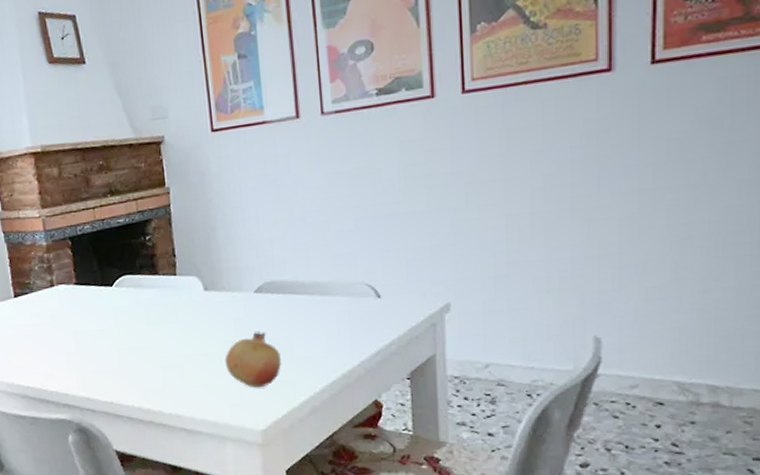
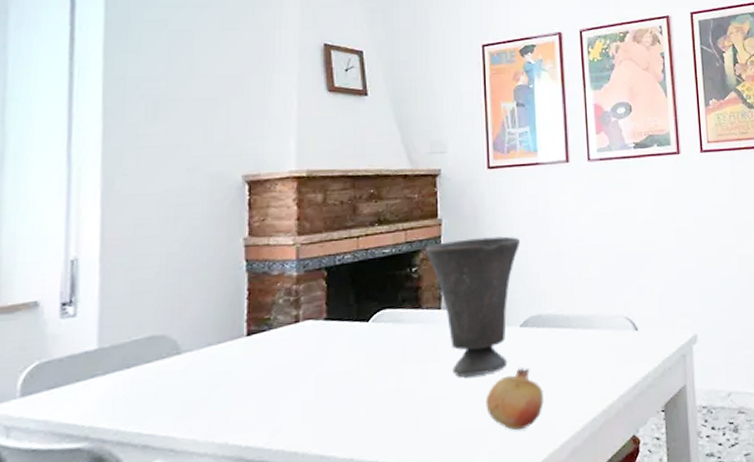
vase: none [156,202,250,338] -> present [425,236,520,377]

